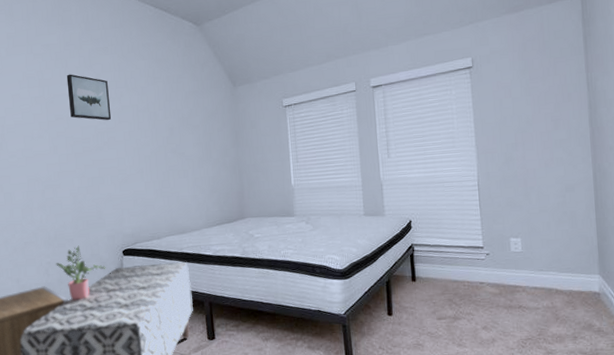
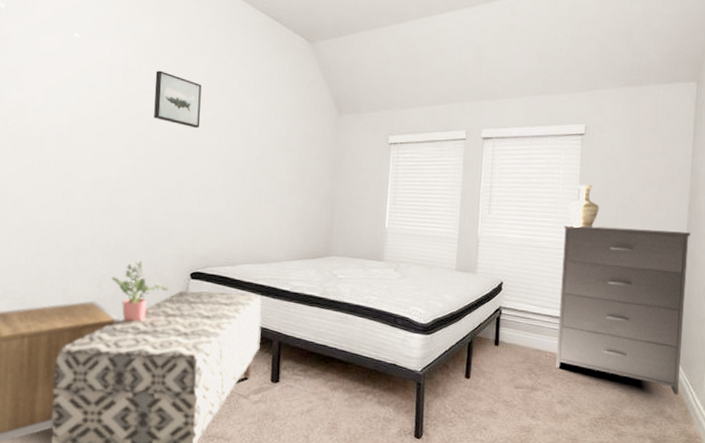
dresser: none [464,146,605,308] -> present [556,224,691,395]
vase: none [466,115,497,157] -> present [568,184,599,227]

